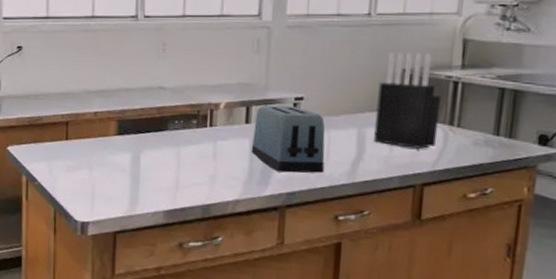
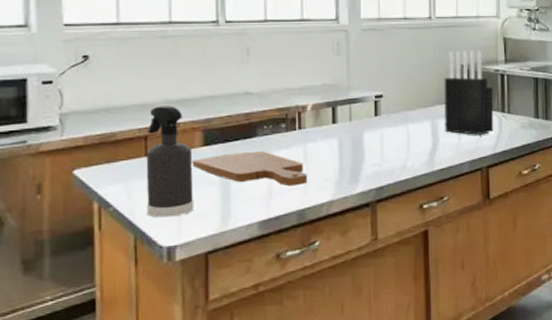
spray bottle: none [66,95,107,197] -> present [146,106,194,218]
cutting board: none [107,144,216,182] -> present [193,150,308,187]
toaster: present [251,104,326,174] -> none [340,103,406,169]

